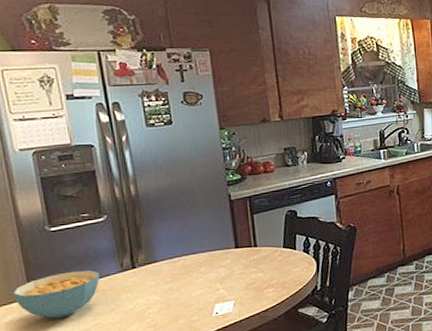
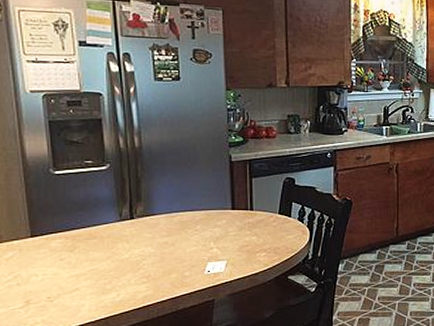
cereal bowl: present [13,270,100,319] -> none [15,215,98,260]

